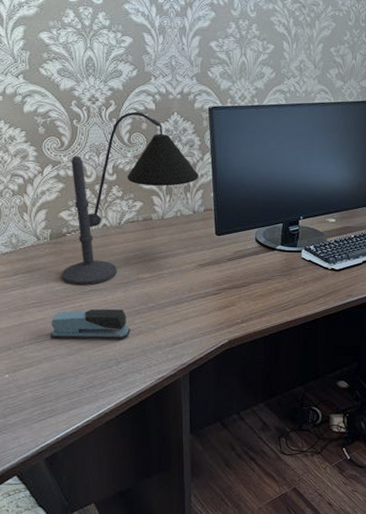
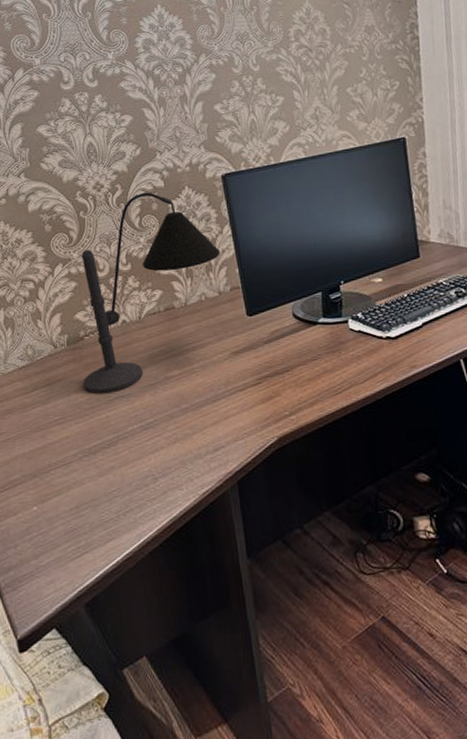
stapler: present [49,309,131,340] -> none [77,416,165,460]

